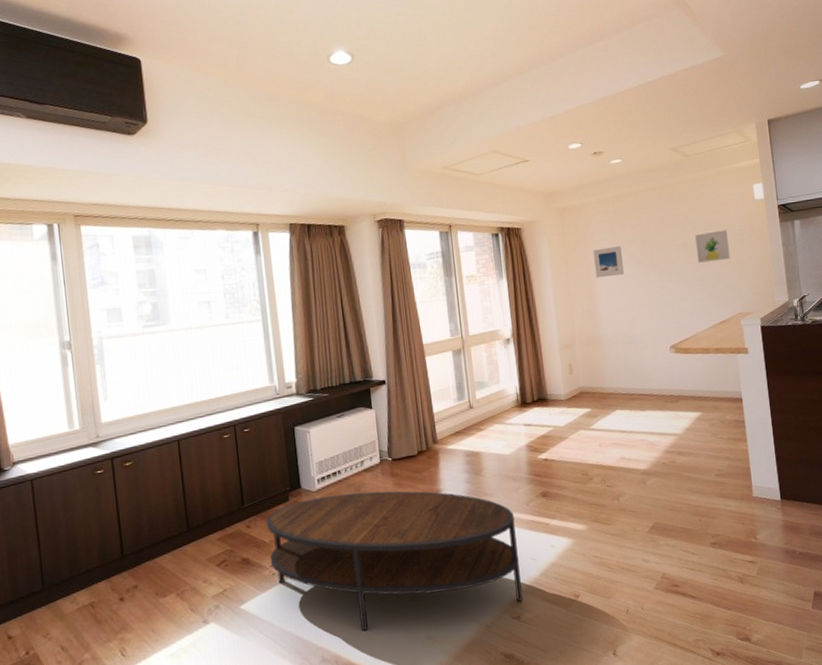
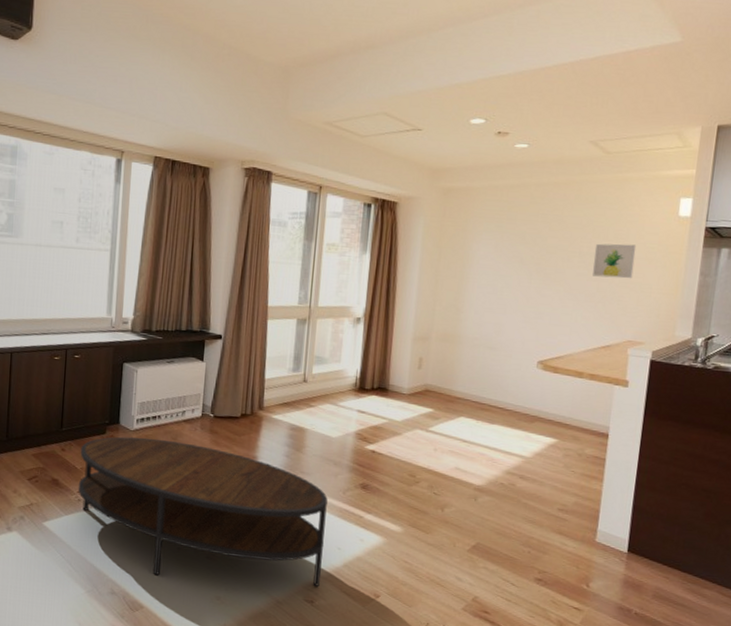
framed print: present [592,245,624,278] -> none [469,239,506,273]

